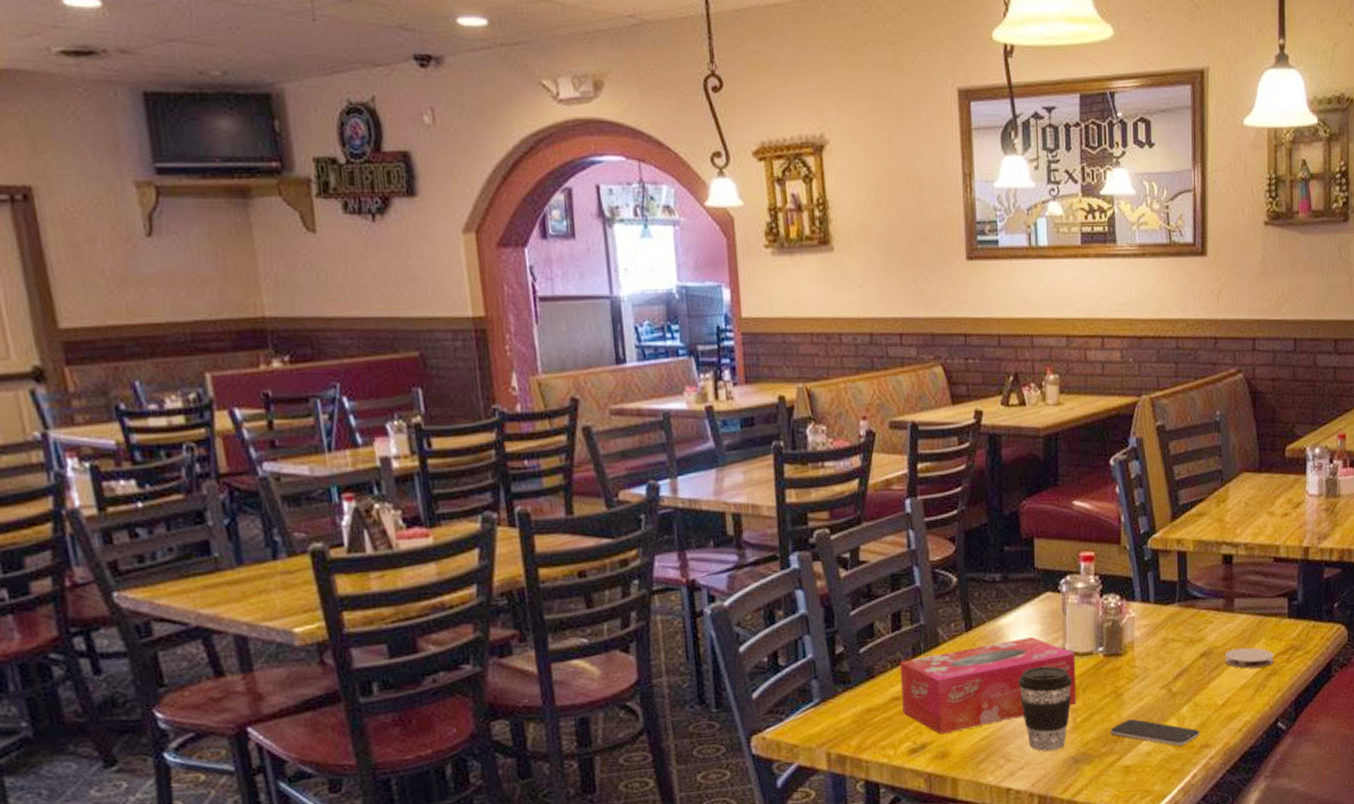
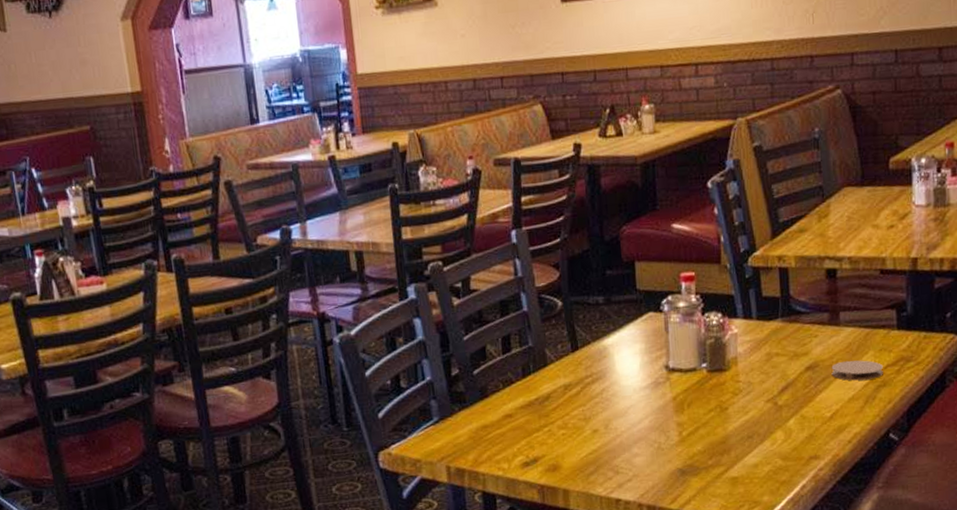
tissue box: present [900,636,1077,735] -> none [511,355,682,449]
coffee cup: present [1018,666,1073,751] -> none [624,382,677,464]
smartphone: present [1111,719,1201,746] -> none [717,432,809,458]

